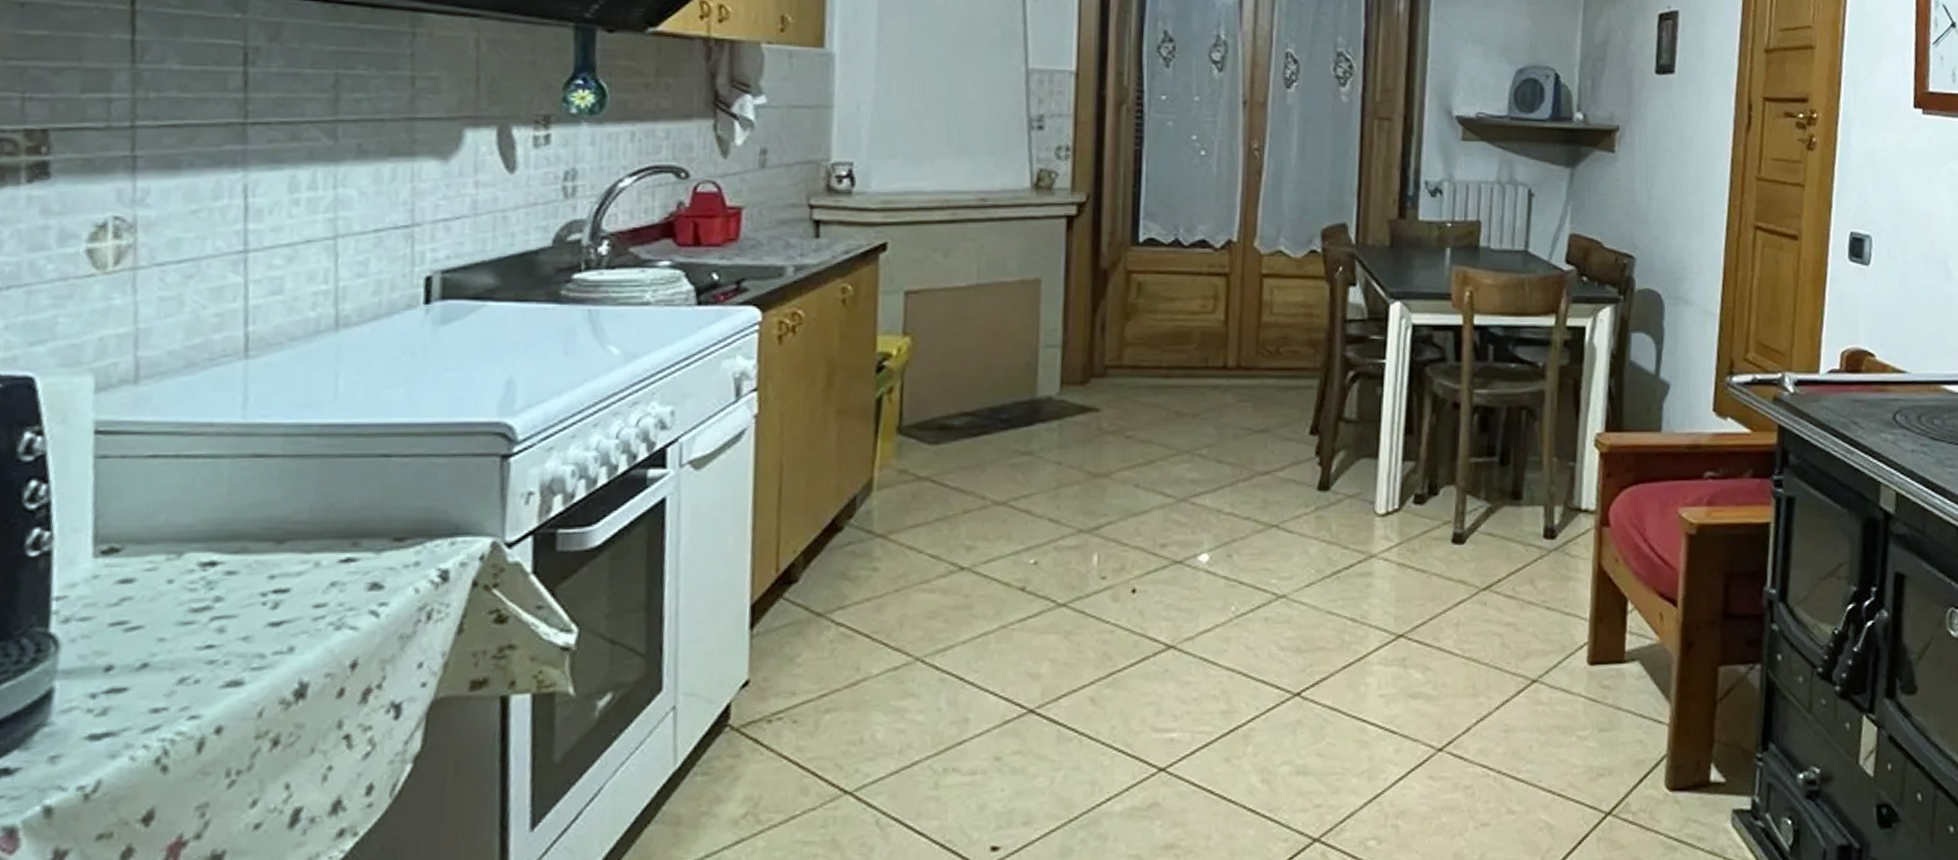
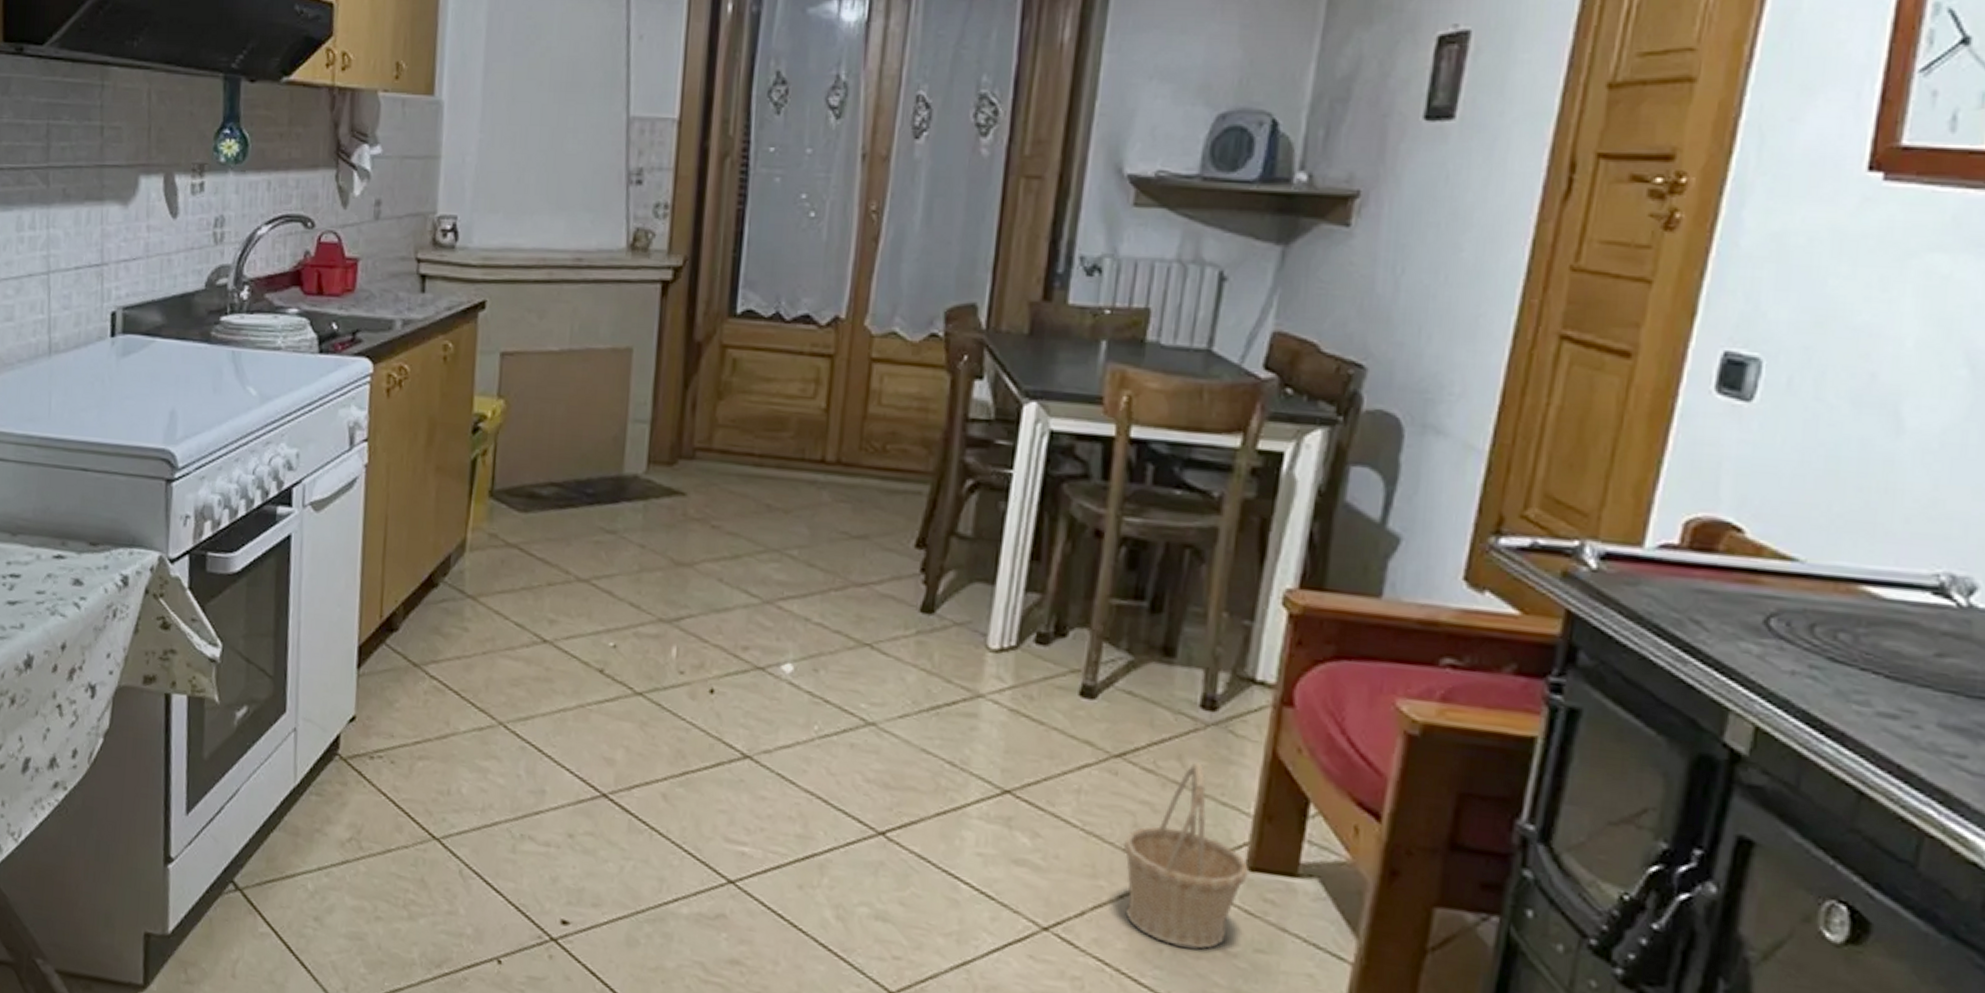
basket: none [1496,583,1590,741] -> present [1124,762,1250,949]

